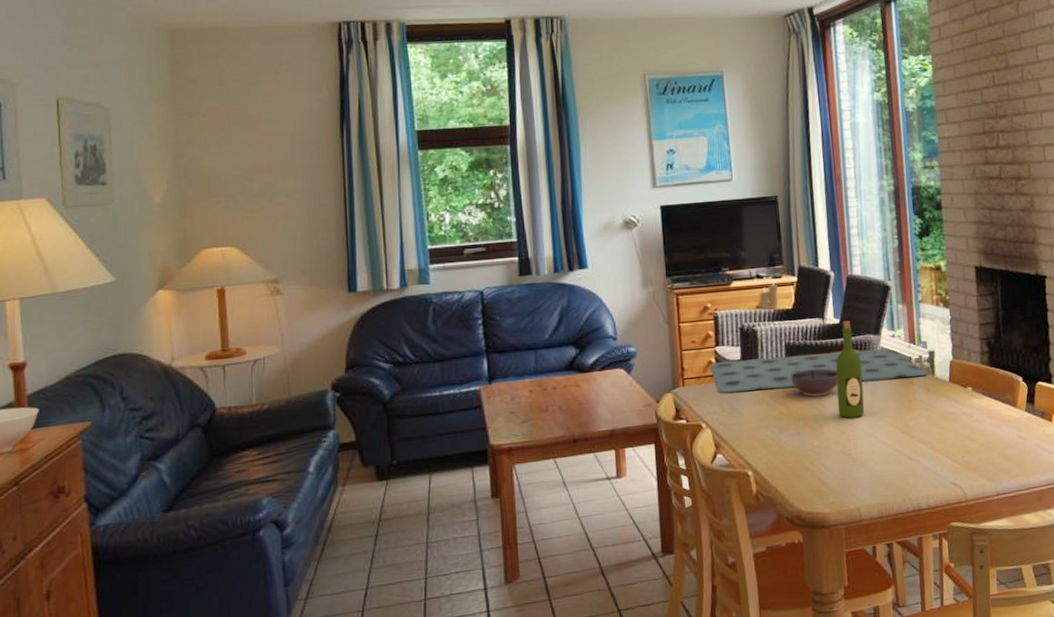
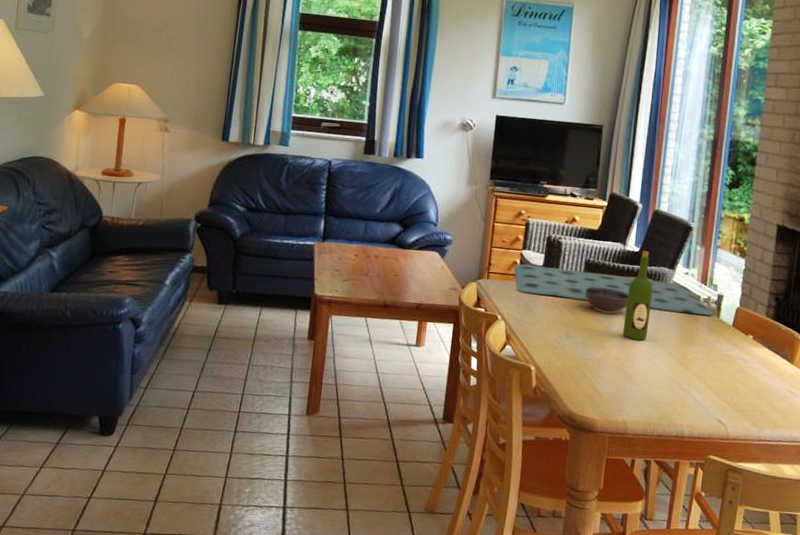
candle: present [759,281,778,310] -> none [569,201,588,227]

